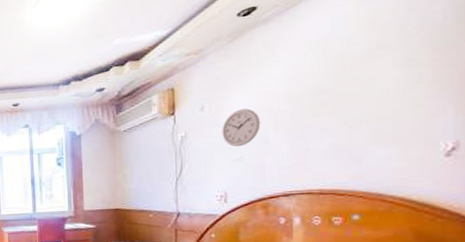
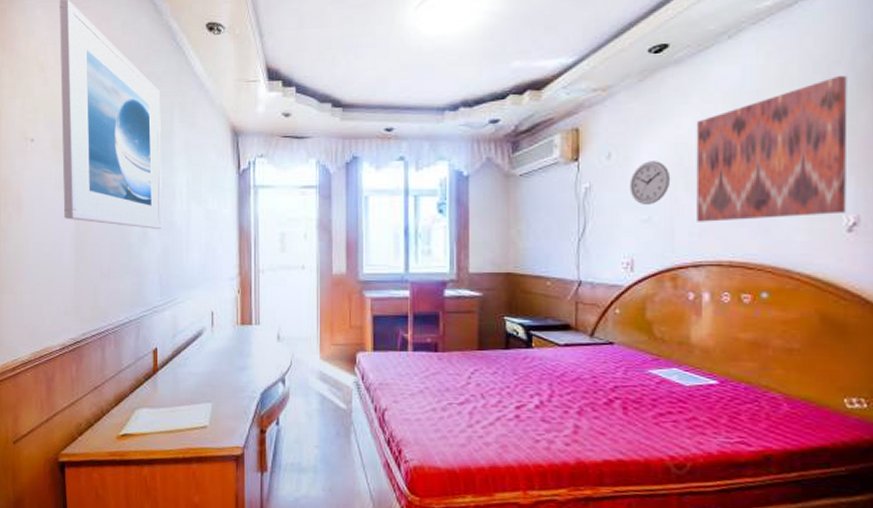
wall art: none [285,12,446,158] -> present [696,76,848,222]

